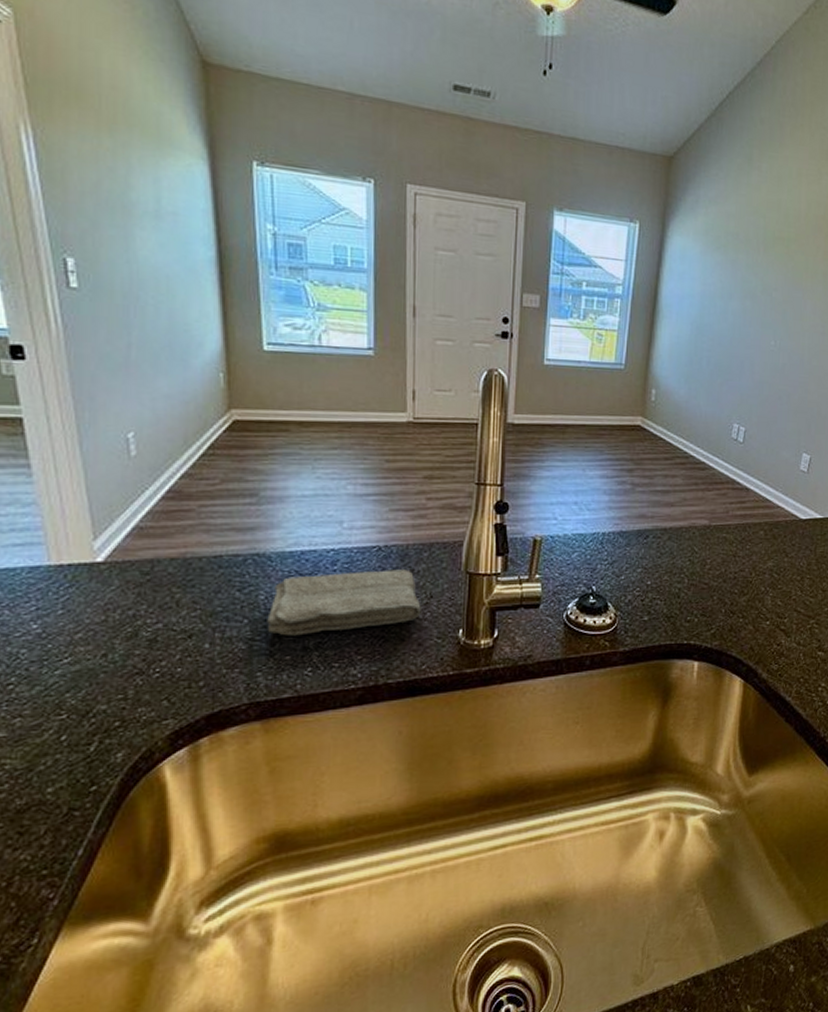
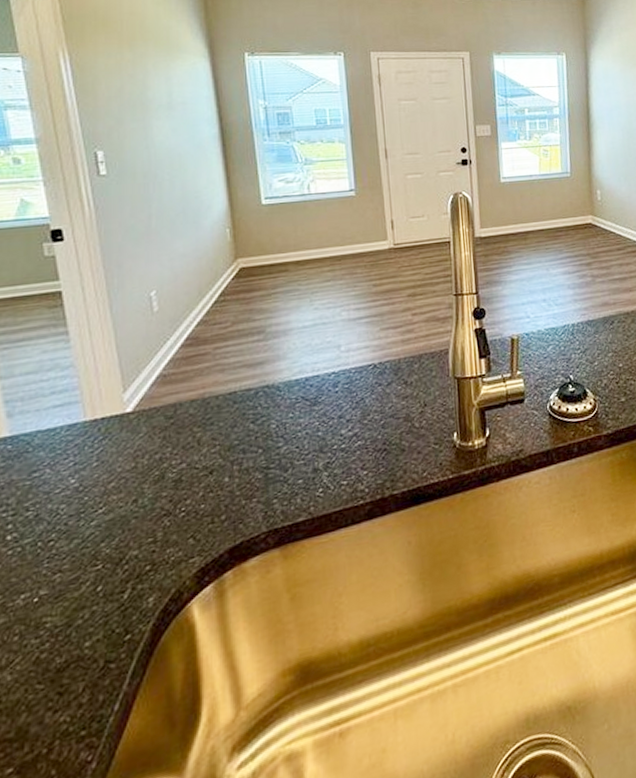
washcloth: present [267,569,421,636] -> none [279,382,418,460]

